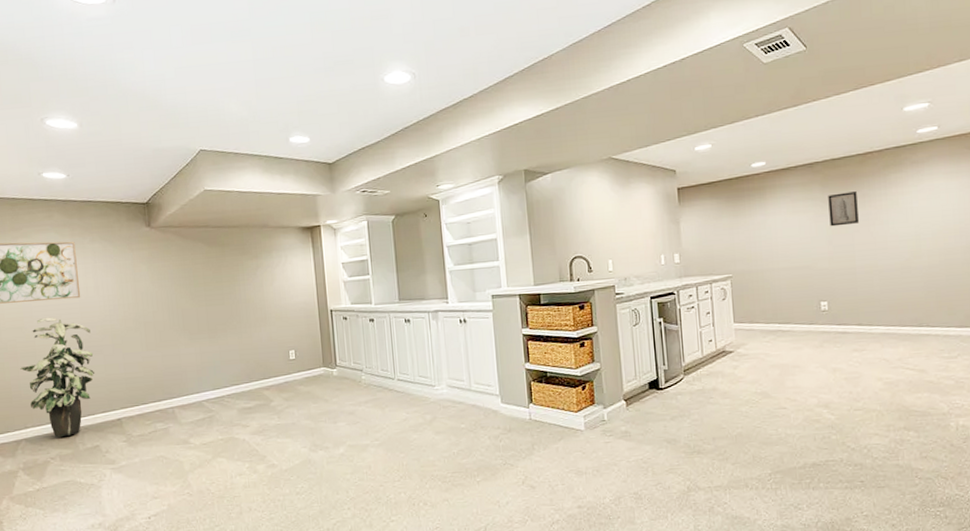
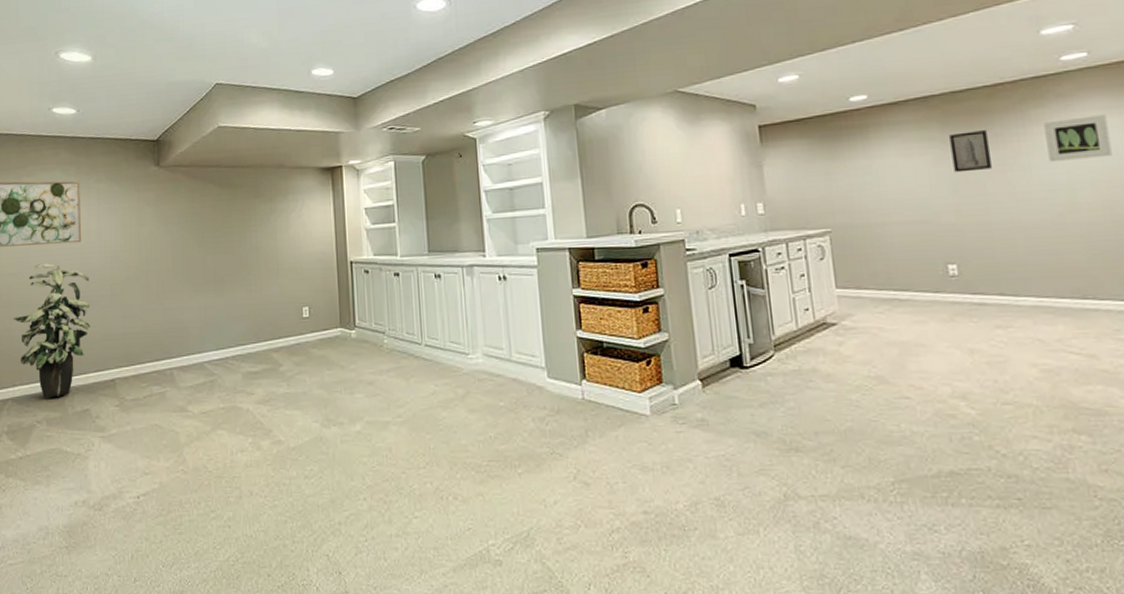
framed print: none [901,178,950,218] -> present [1044,114,1112,163]

